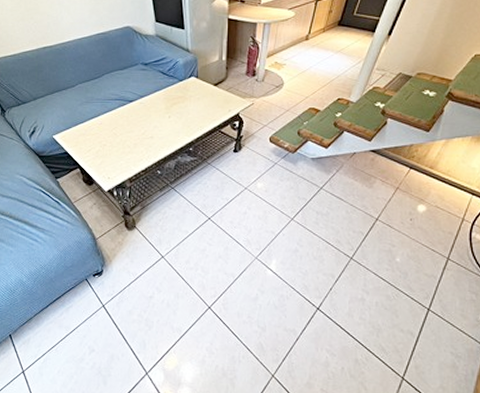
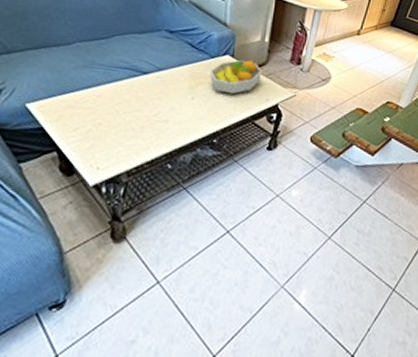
fruit bowl: none [180,79,222,110] -> present [209,59,262,94]

